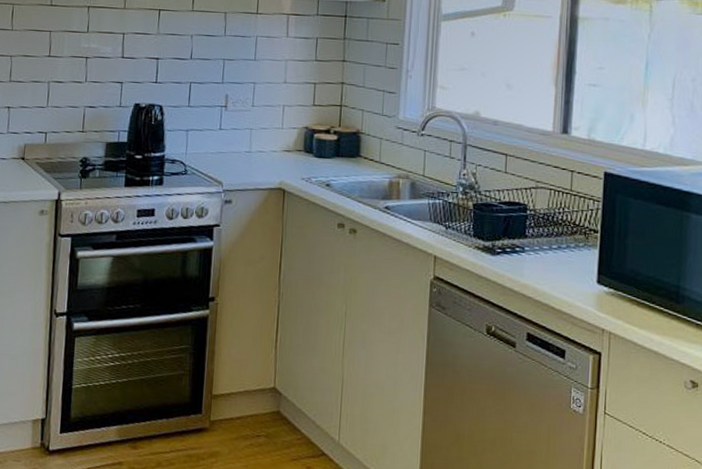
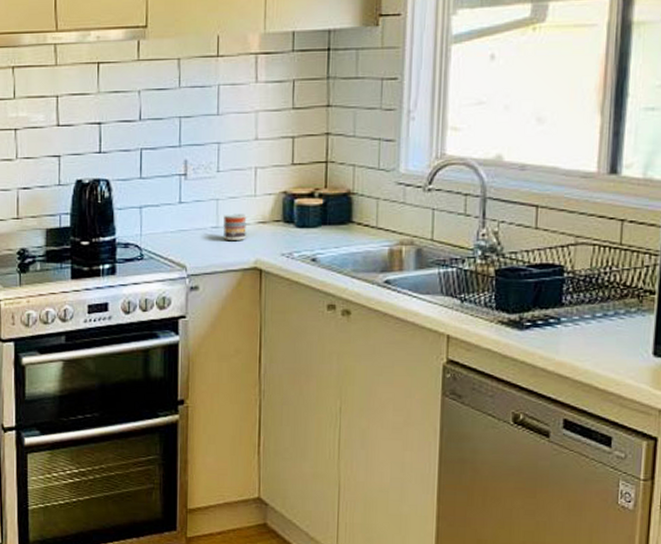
cup: none [254,141,275,164] -> present [223,213,247,240]

